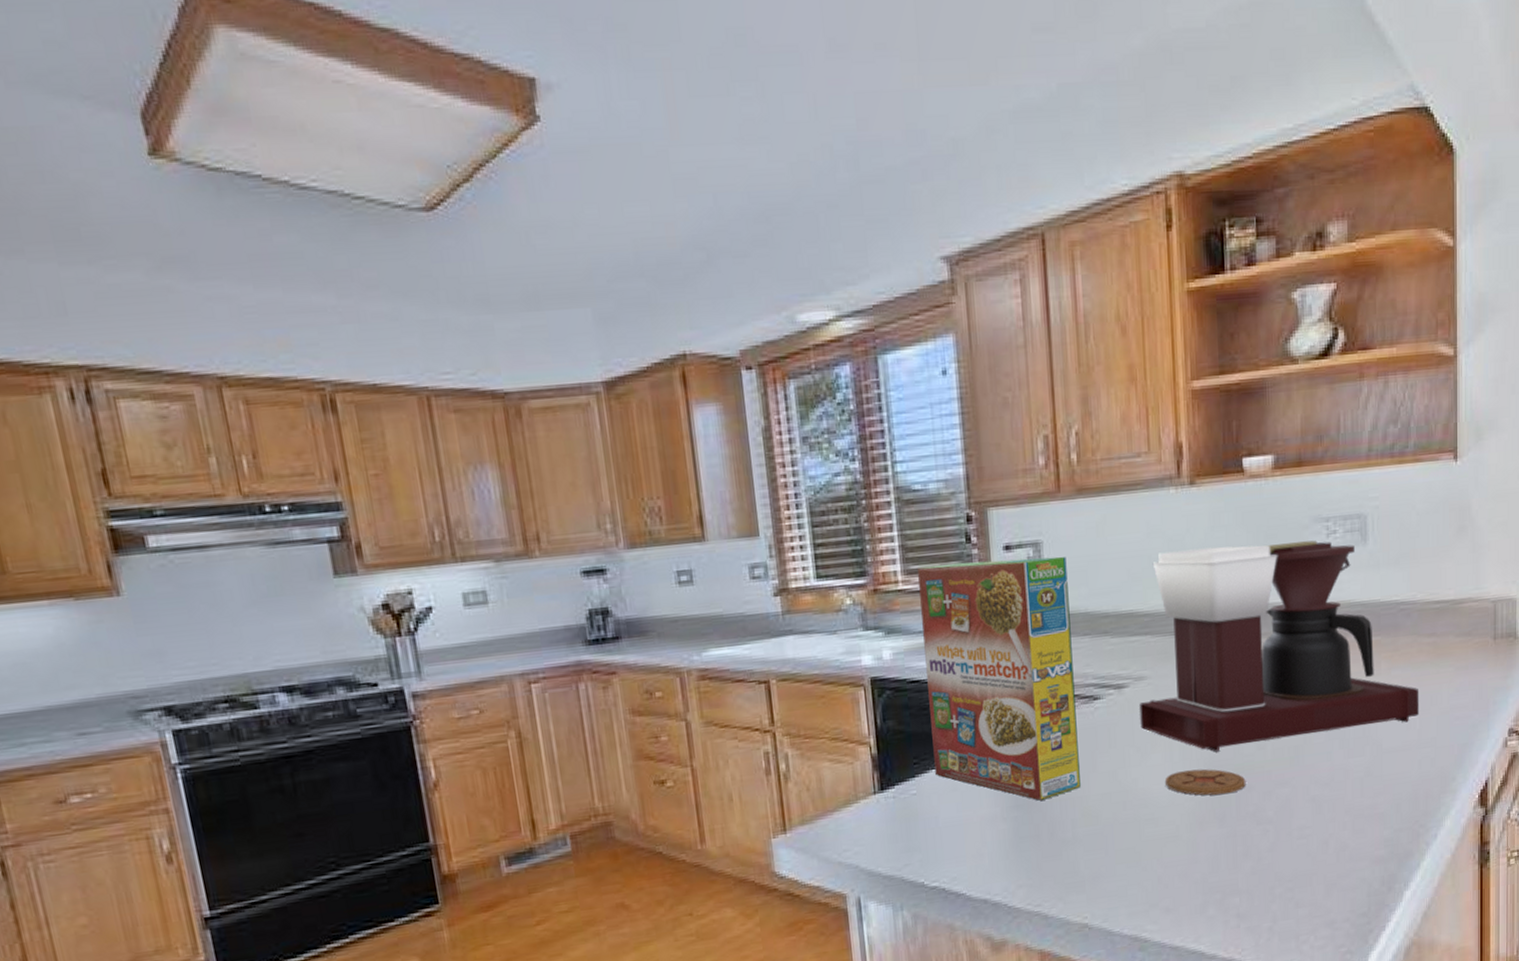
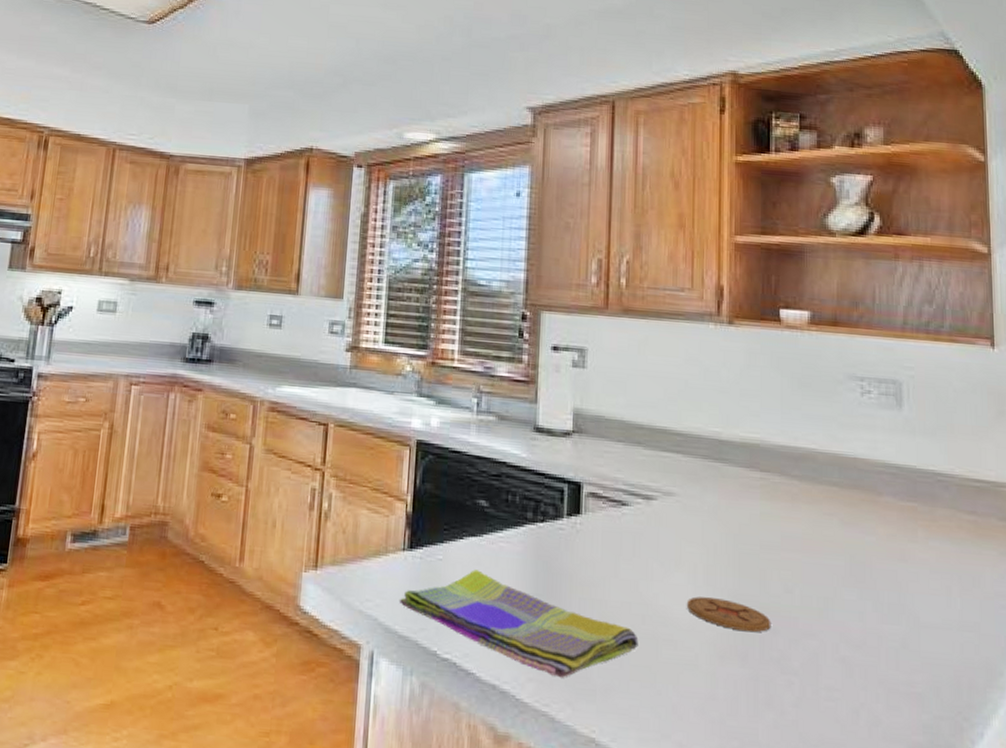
dish towel: none [877,795,1121,878] -> present [399,570,639,678]
cereal box: present [918,556,1081,801] -> none [463,351,608,595]
coffee maker: present [1139,540,1420,752] -> none [666,379,961,599]

